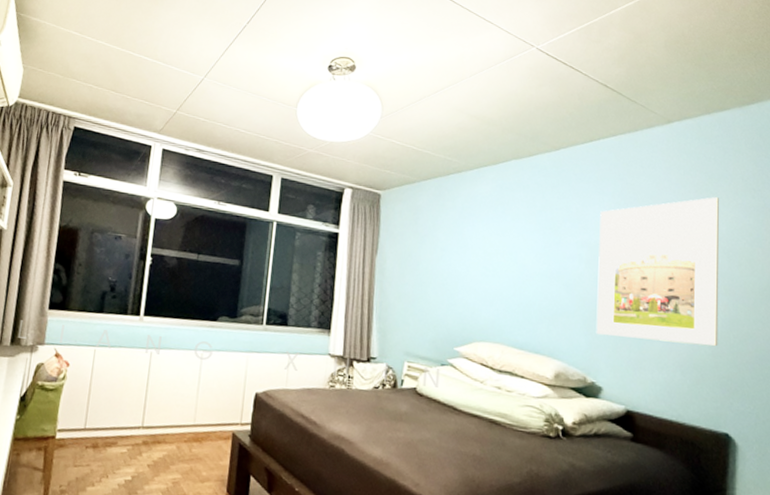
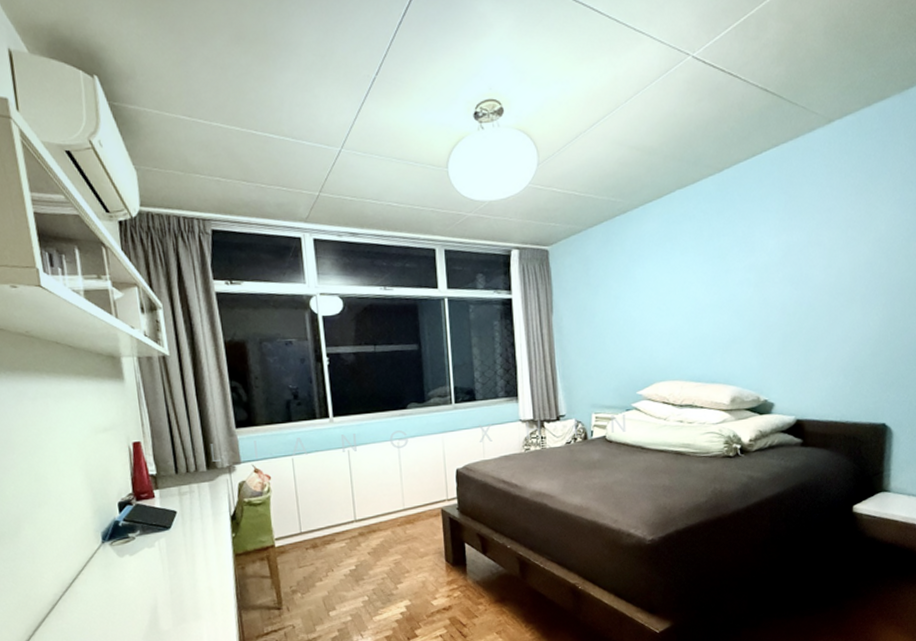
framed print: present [596,197,720,347] -> none [766,196,879,355]

